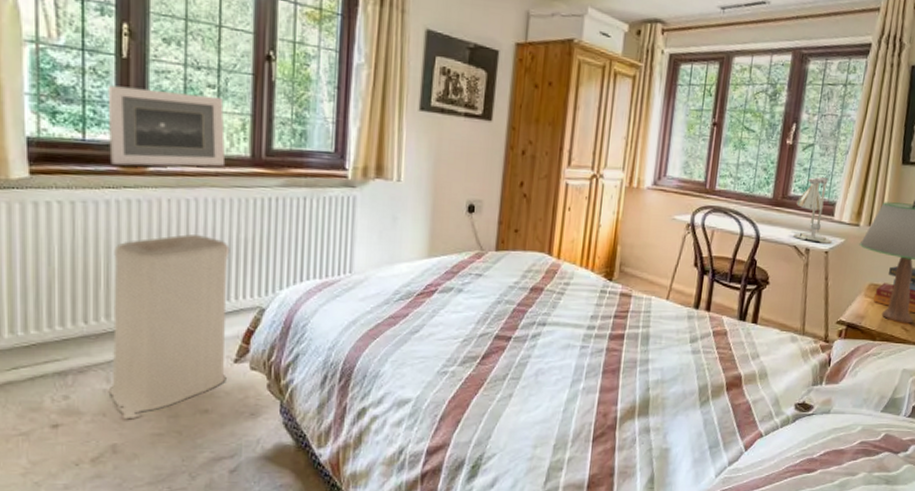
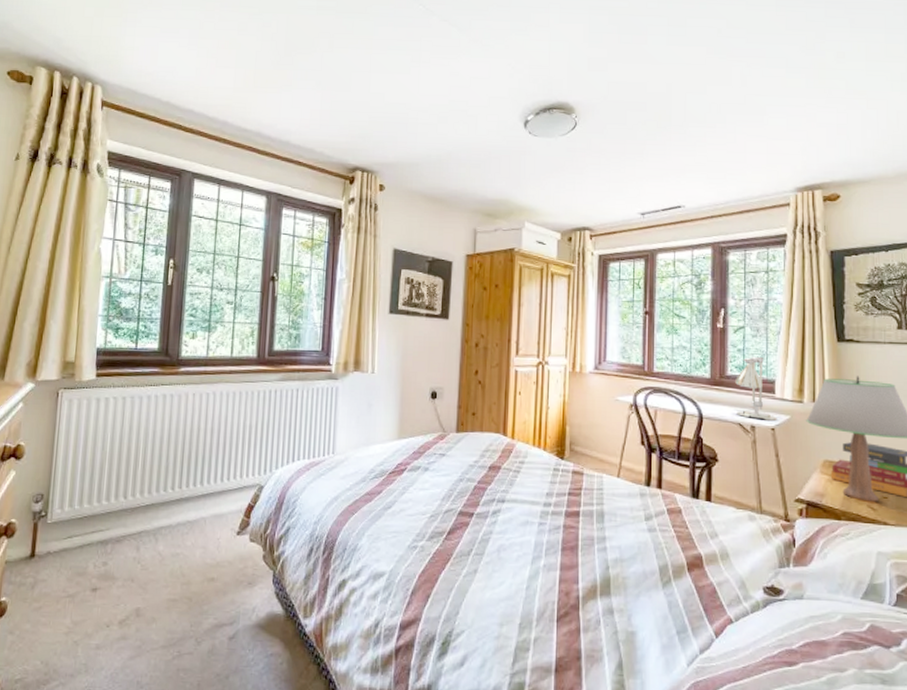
picture frame: present [107,85,226,167] -> none [153,306,238,368]
laundry basket: present [108,234,230,420] -> none [137,422,238,586]

